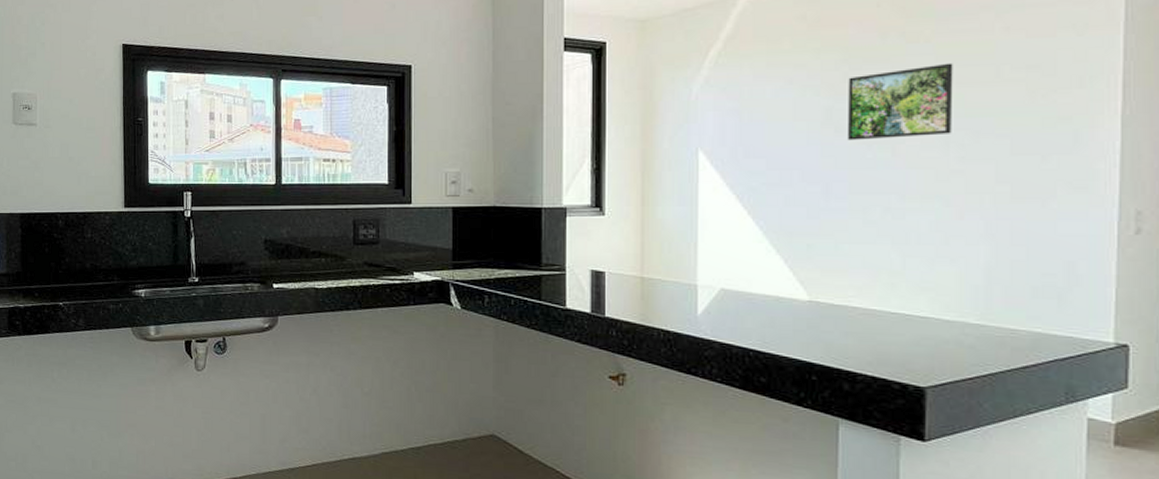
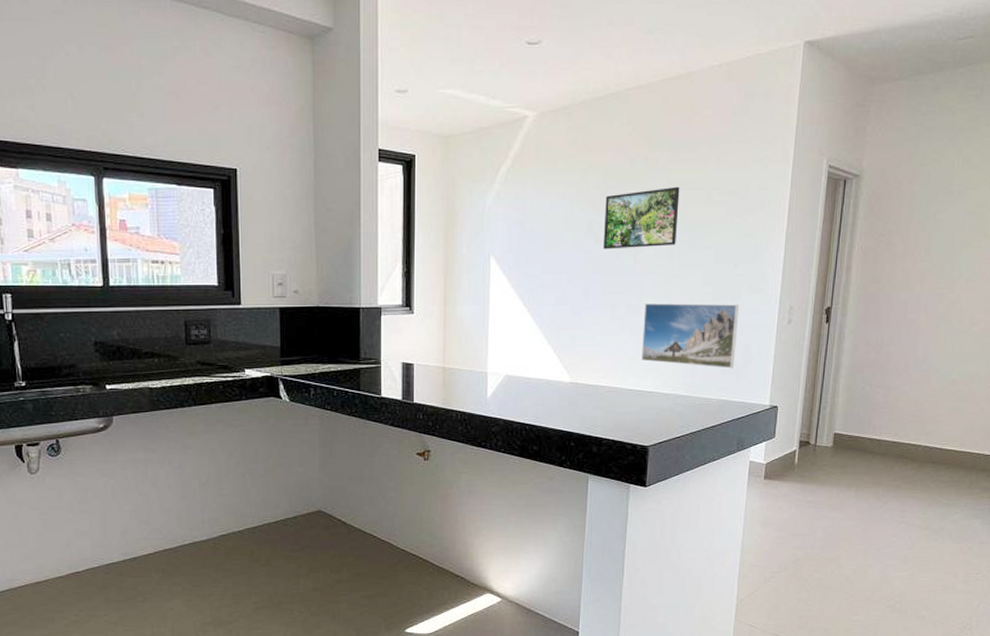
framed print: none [909,206,1053,291] -> present [642,303,739,369]

